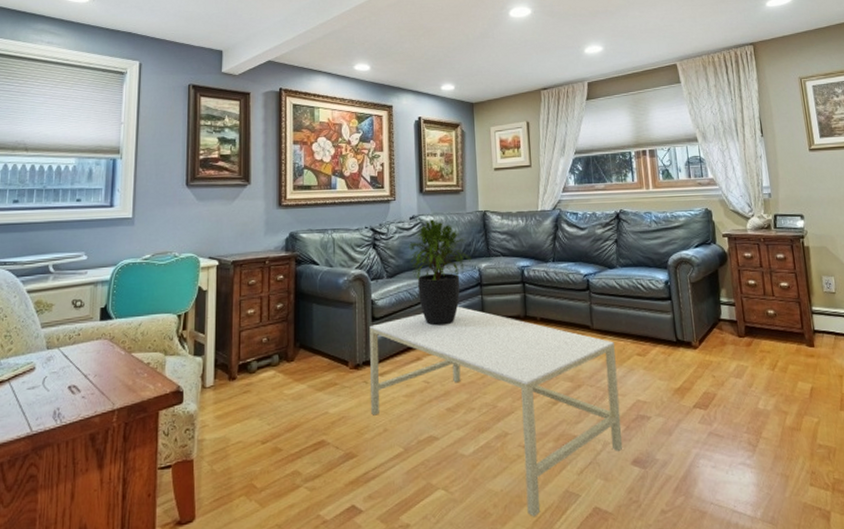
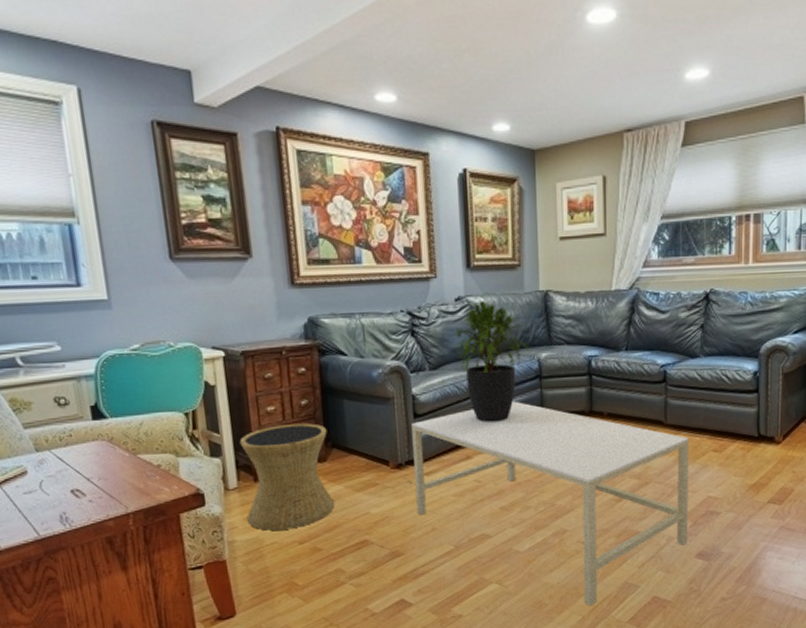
side table: none [218,325,297,429] -> present [239,423,334,531]

